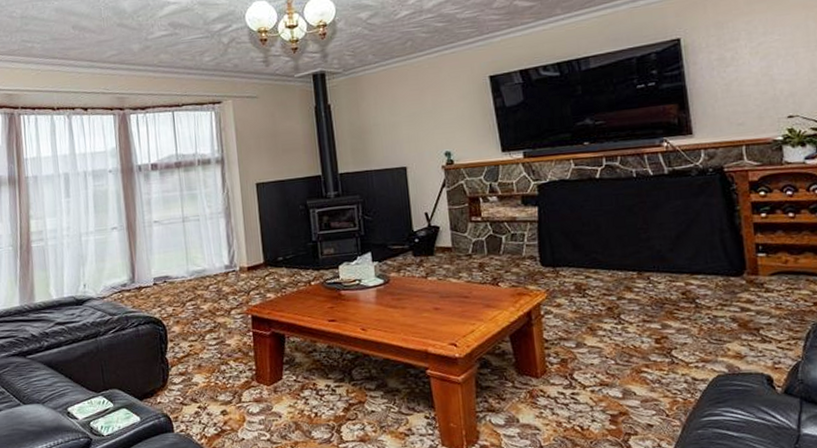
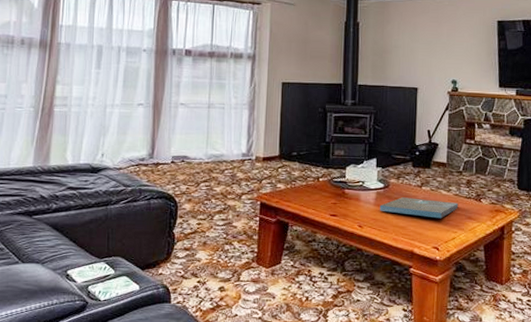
board game: none [382,290,473,311] -> present [379,197,459,219]

